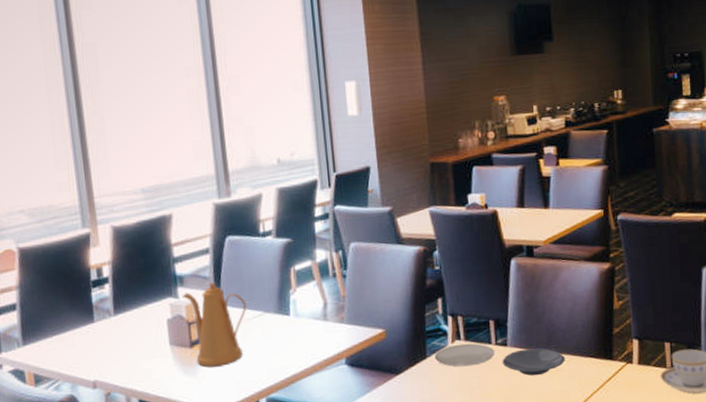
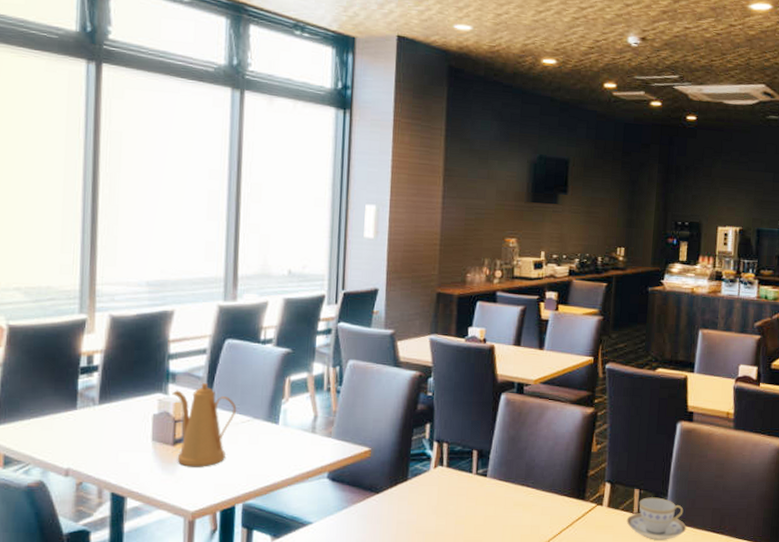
plate: present [434,343,495,367] -> none [415,470,475,493]
saucer: present [502,348,565,376] -> none [480,481,540,508]

